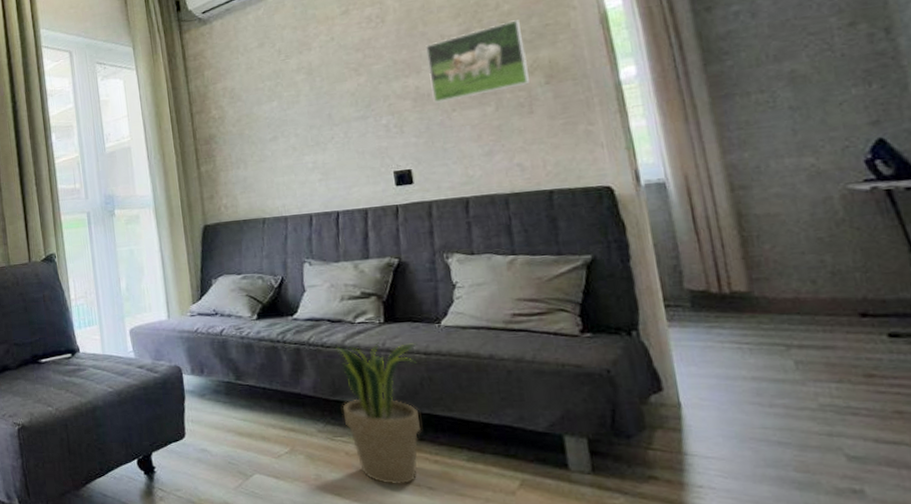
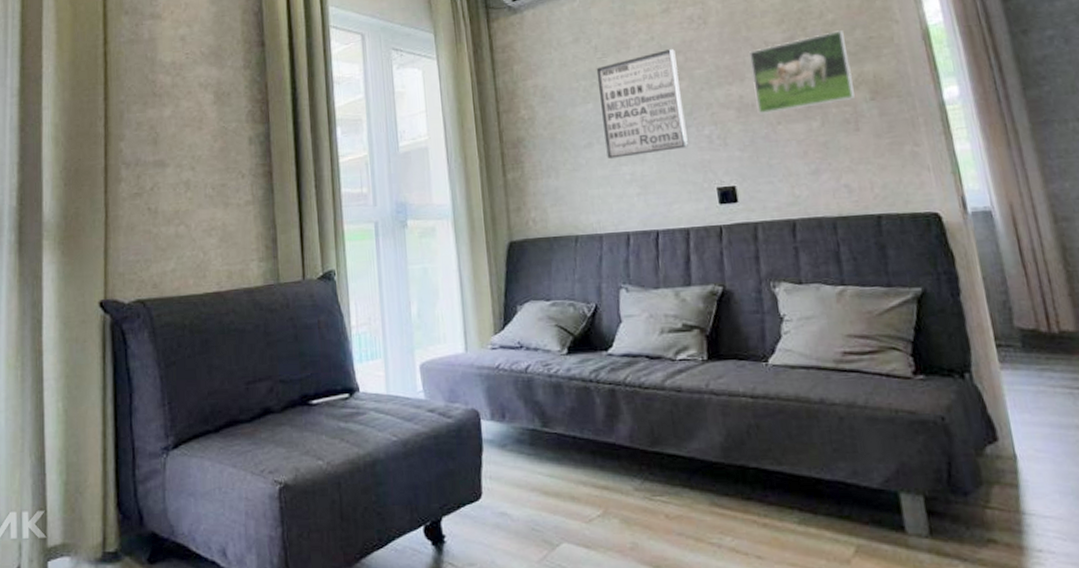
wall art: none [280,48,367,150] -> present [596,49,688,159]
potted plant: present [334,342,422,485] -> none [653,383,749,555]

